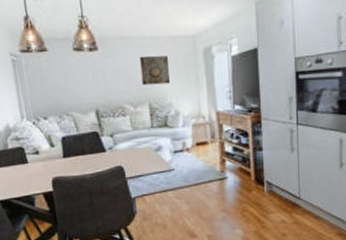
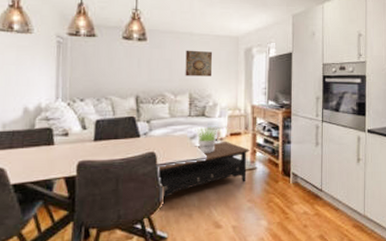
coffee table: none [128,151,218,211] -> present [159,141,250,199]
potted plant: none [159,136,185,165] -> present [195,126,220,153]

